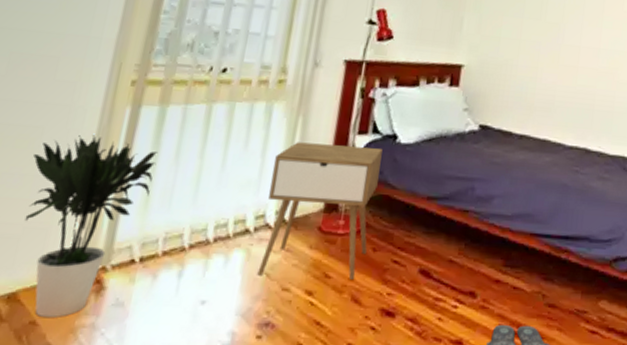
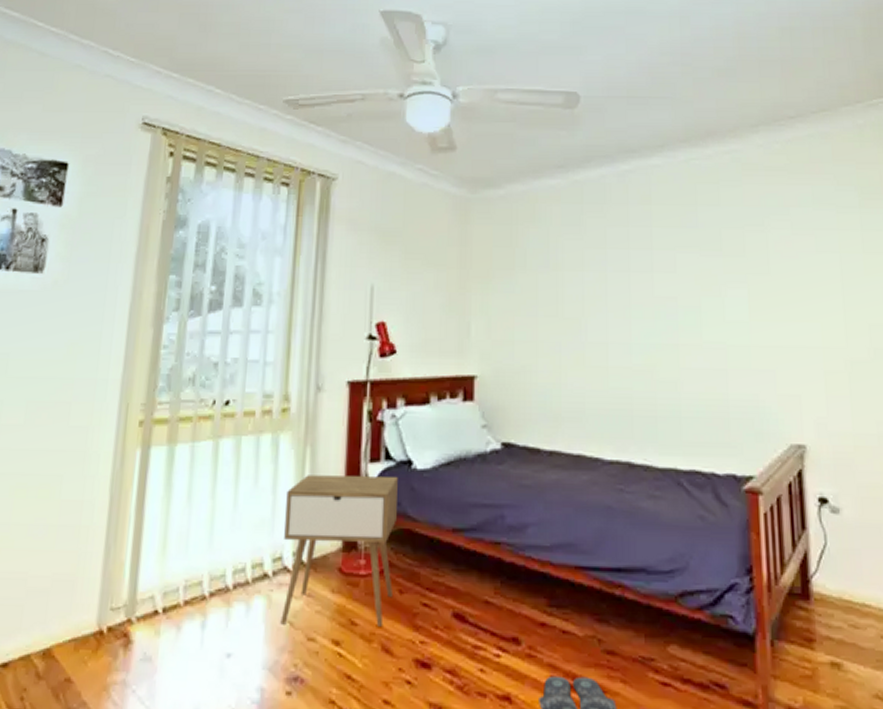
potted plant: present [24,135,159,319] -> none [52,480,171,675]

